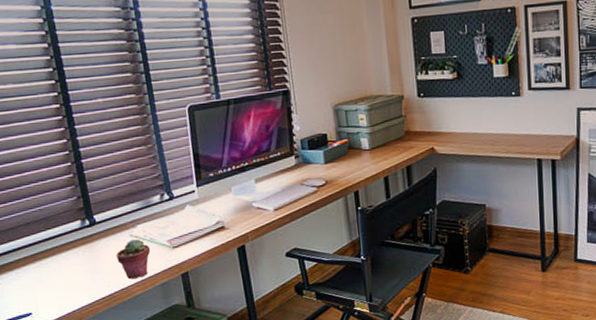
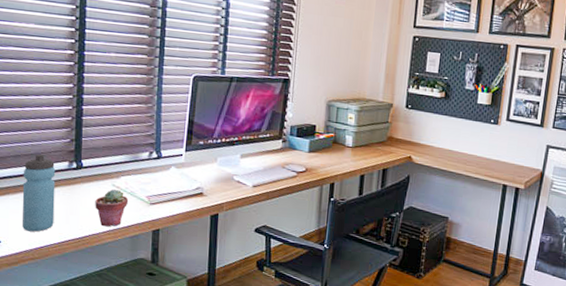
water bottle: none [37,218,81,298] -> present [22,154,56,232]

